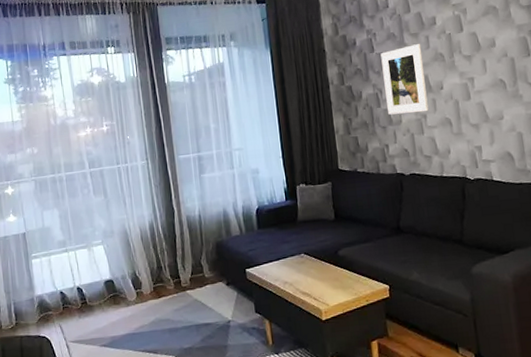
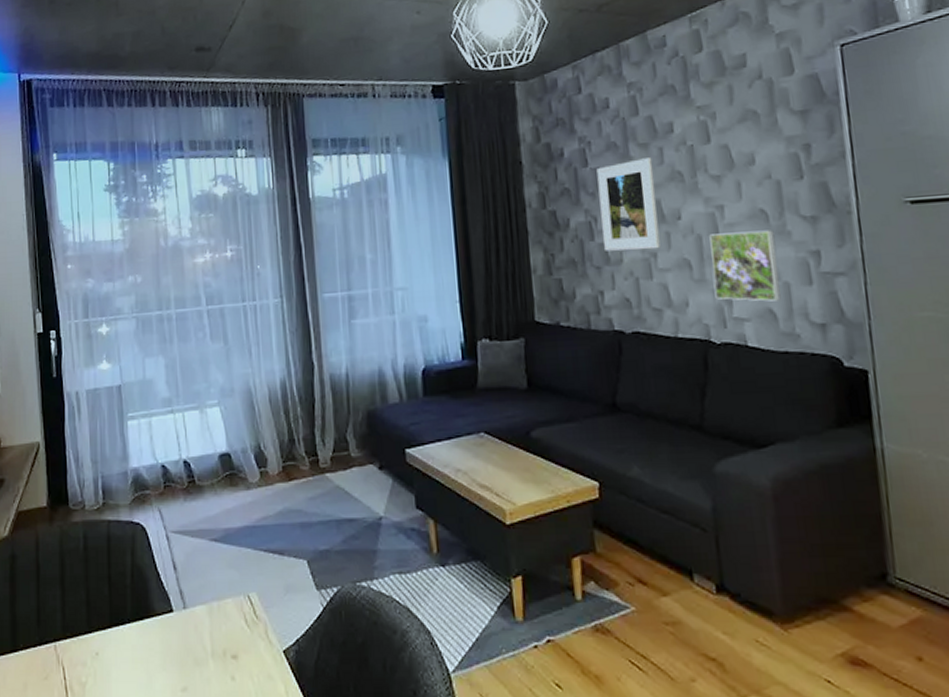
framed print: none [464,94,516,147] -> present [709,230,781,302]

